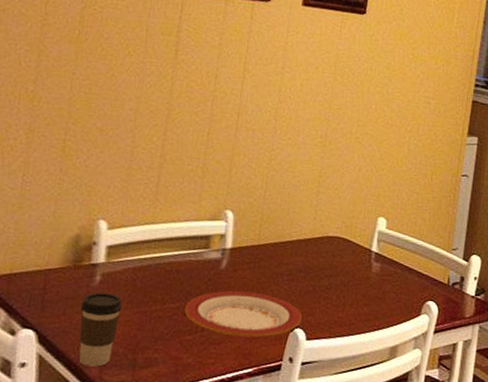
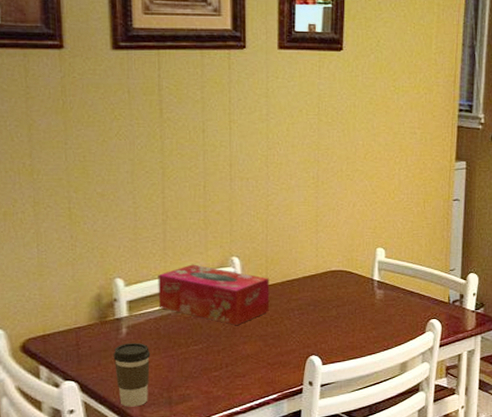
tissue box: none [139,213,262,285] -> present [158,264,270,325]
plate: present [184,291,302,338] -> none [208,328,316,368]

